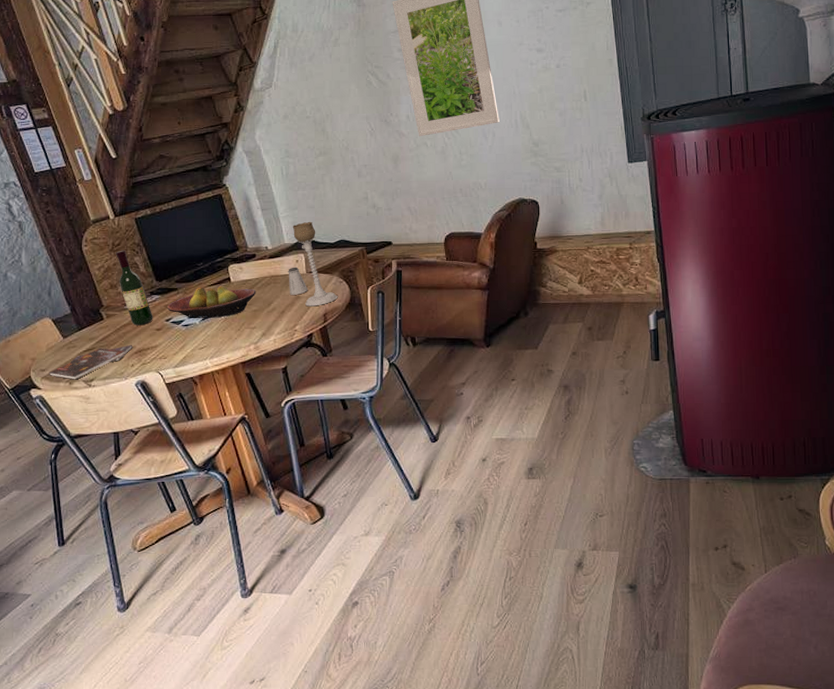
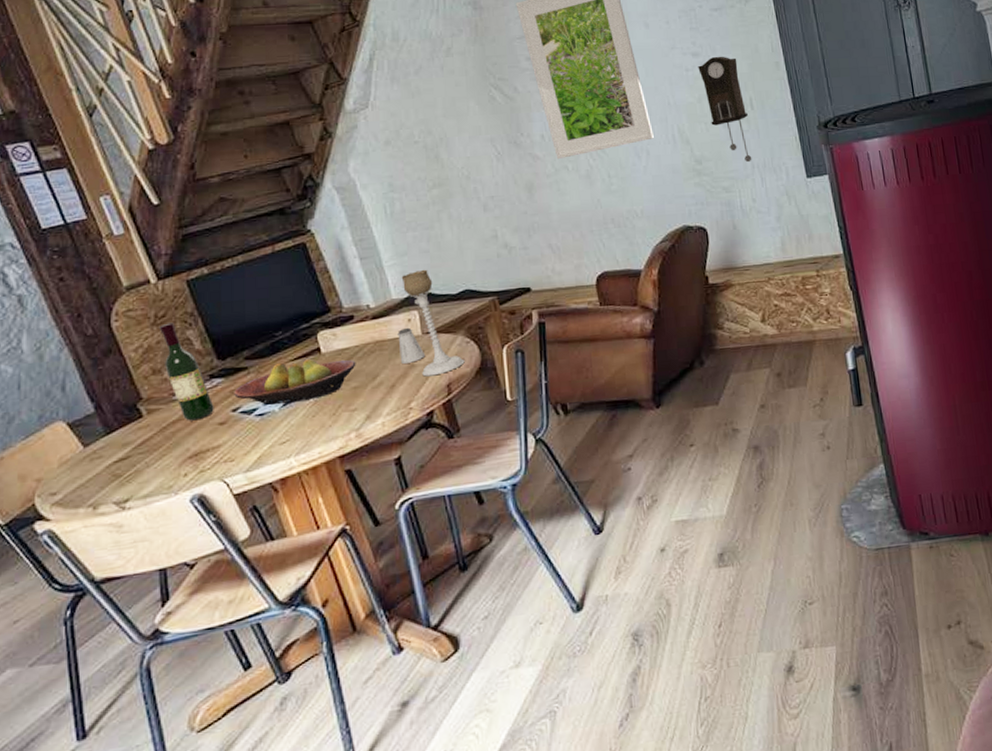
booklet: present [48,344,133,380] -> none [61,446,186,503]
pendulum clock: none [541,52,582,147] -> present [698,56,752,163]

